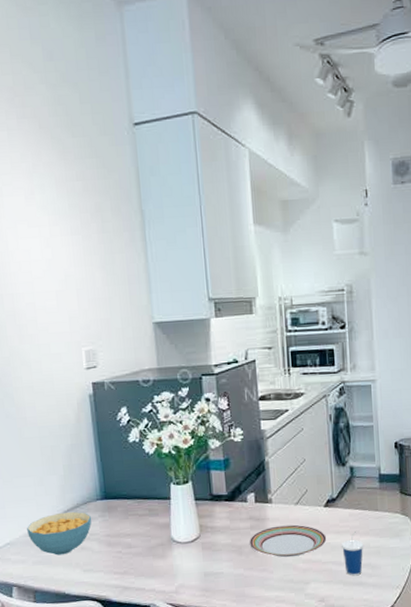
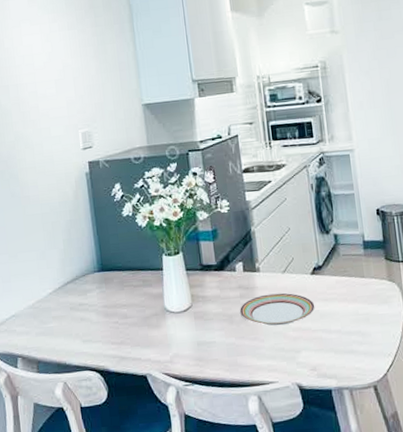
cereal bowl: present [27,511,92,556] -> none [30,283,90,327]
cup: present [341,532,364,575] -> none [329,299,353,343]

